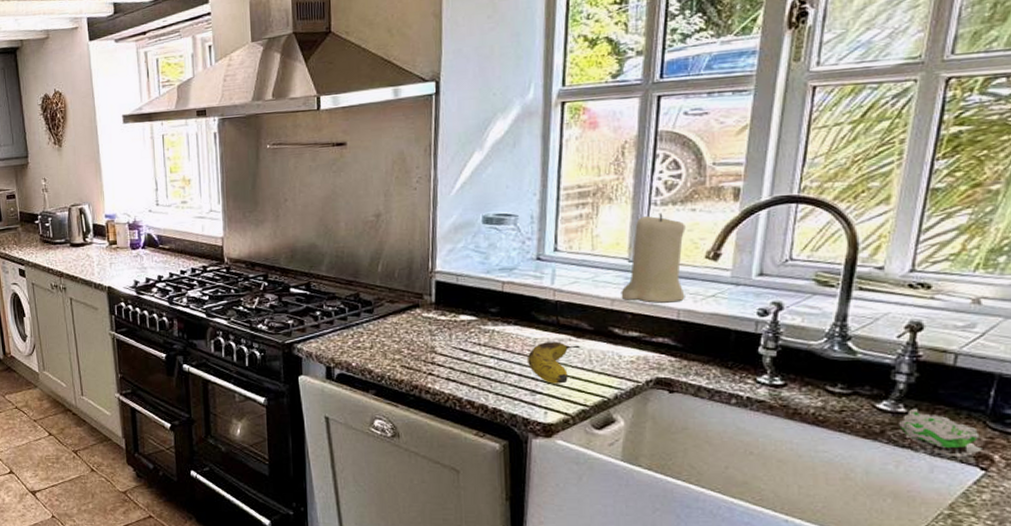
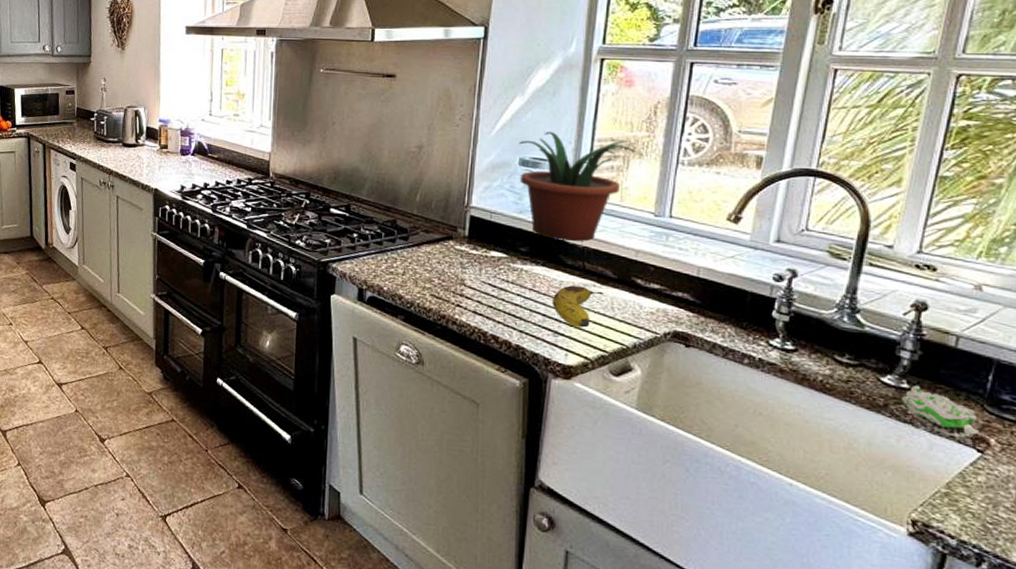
potted plant: none [481,184,605,296] -> present [519,131,636,241]
candle: present [621,213,686,303] -> none [645,173,710,260]

